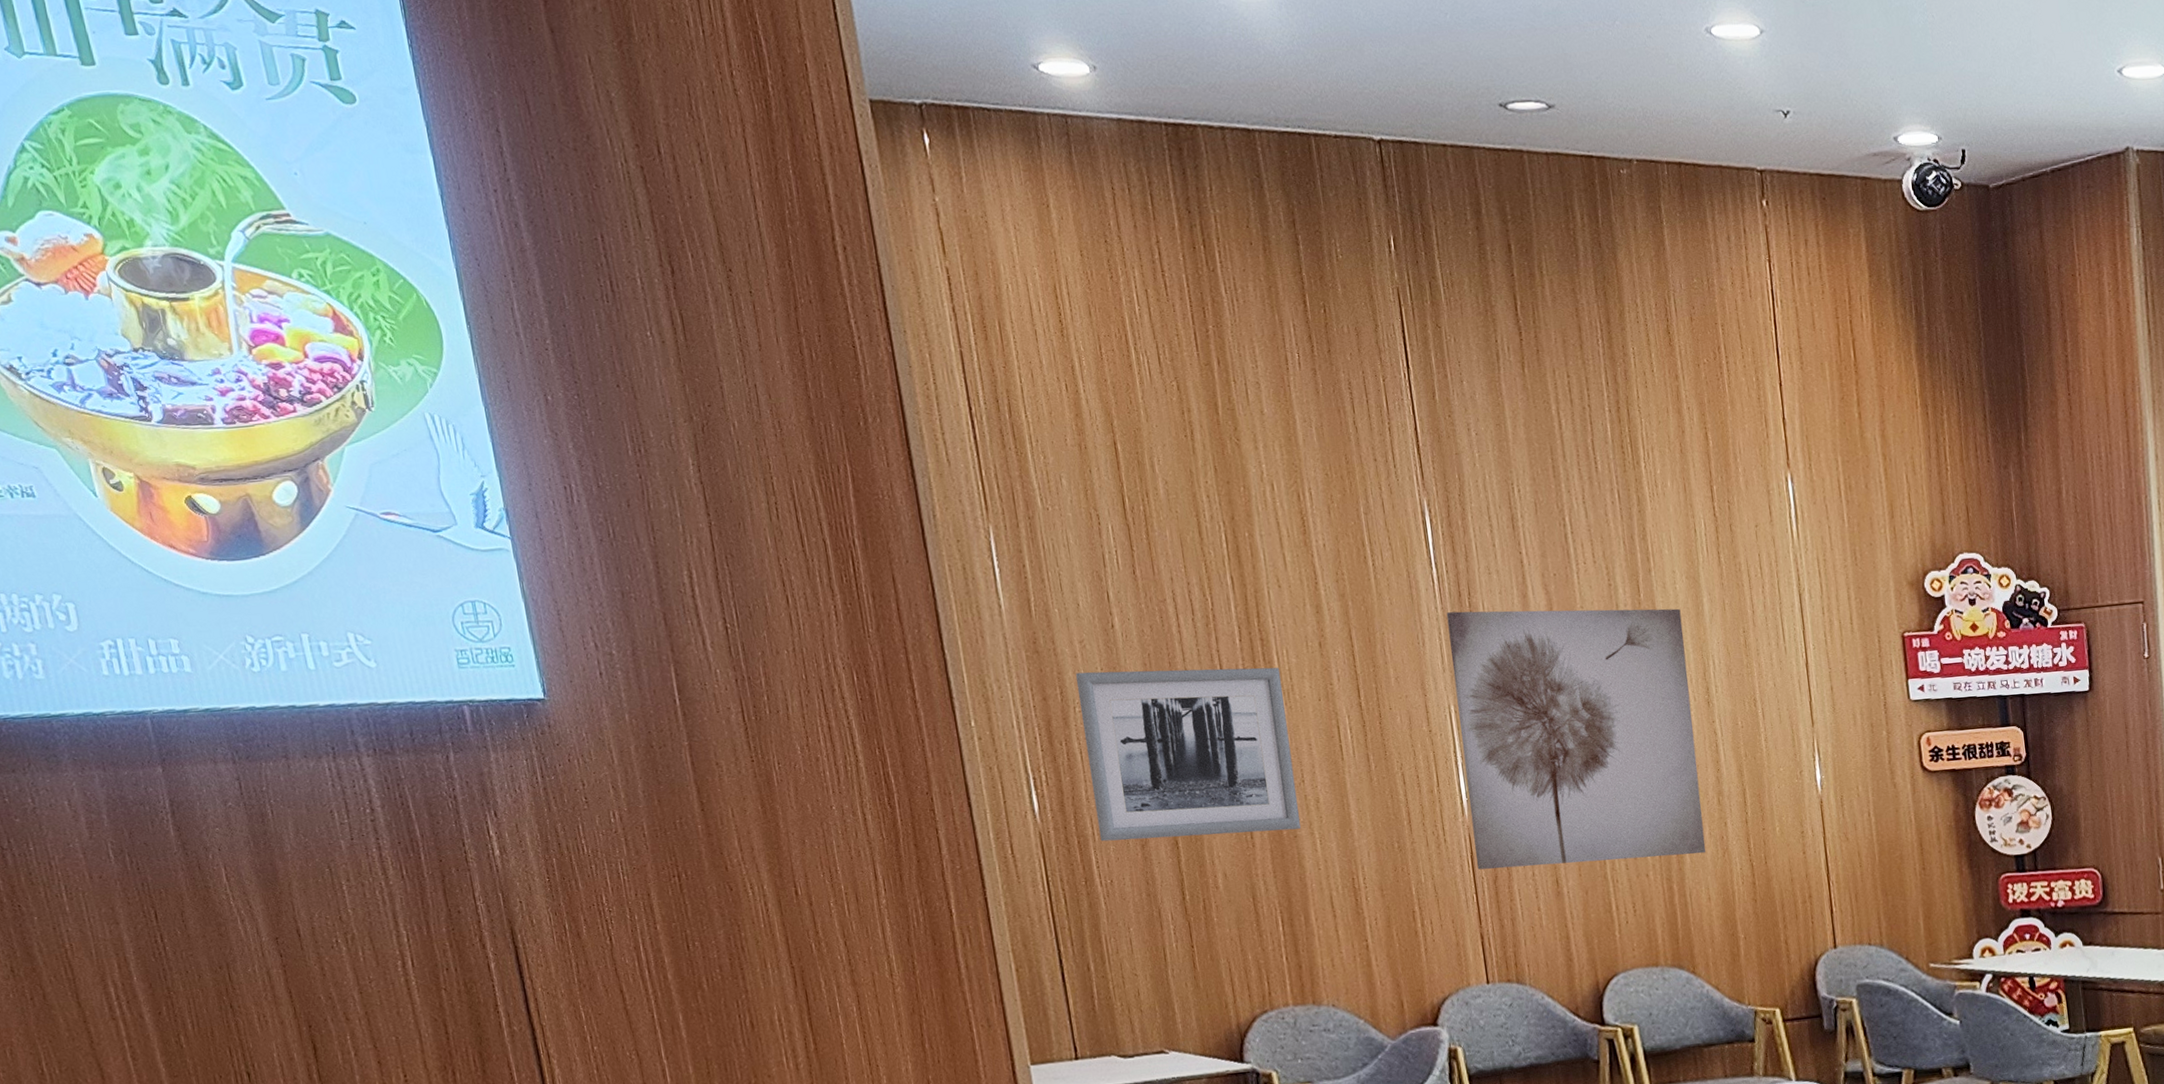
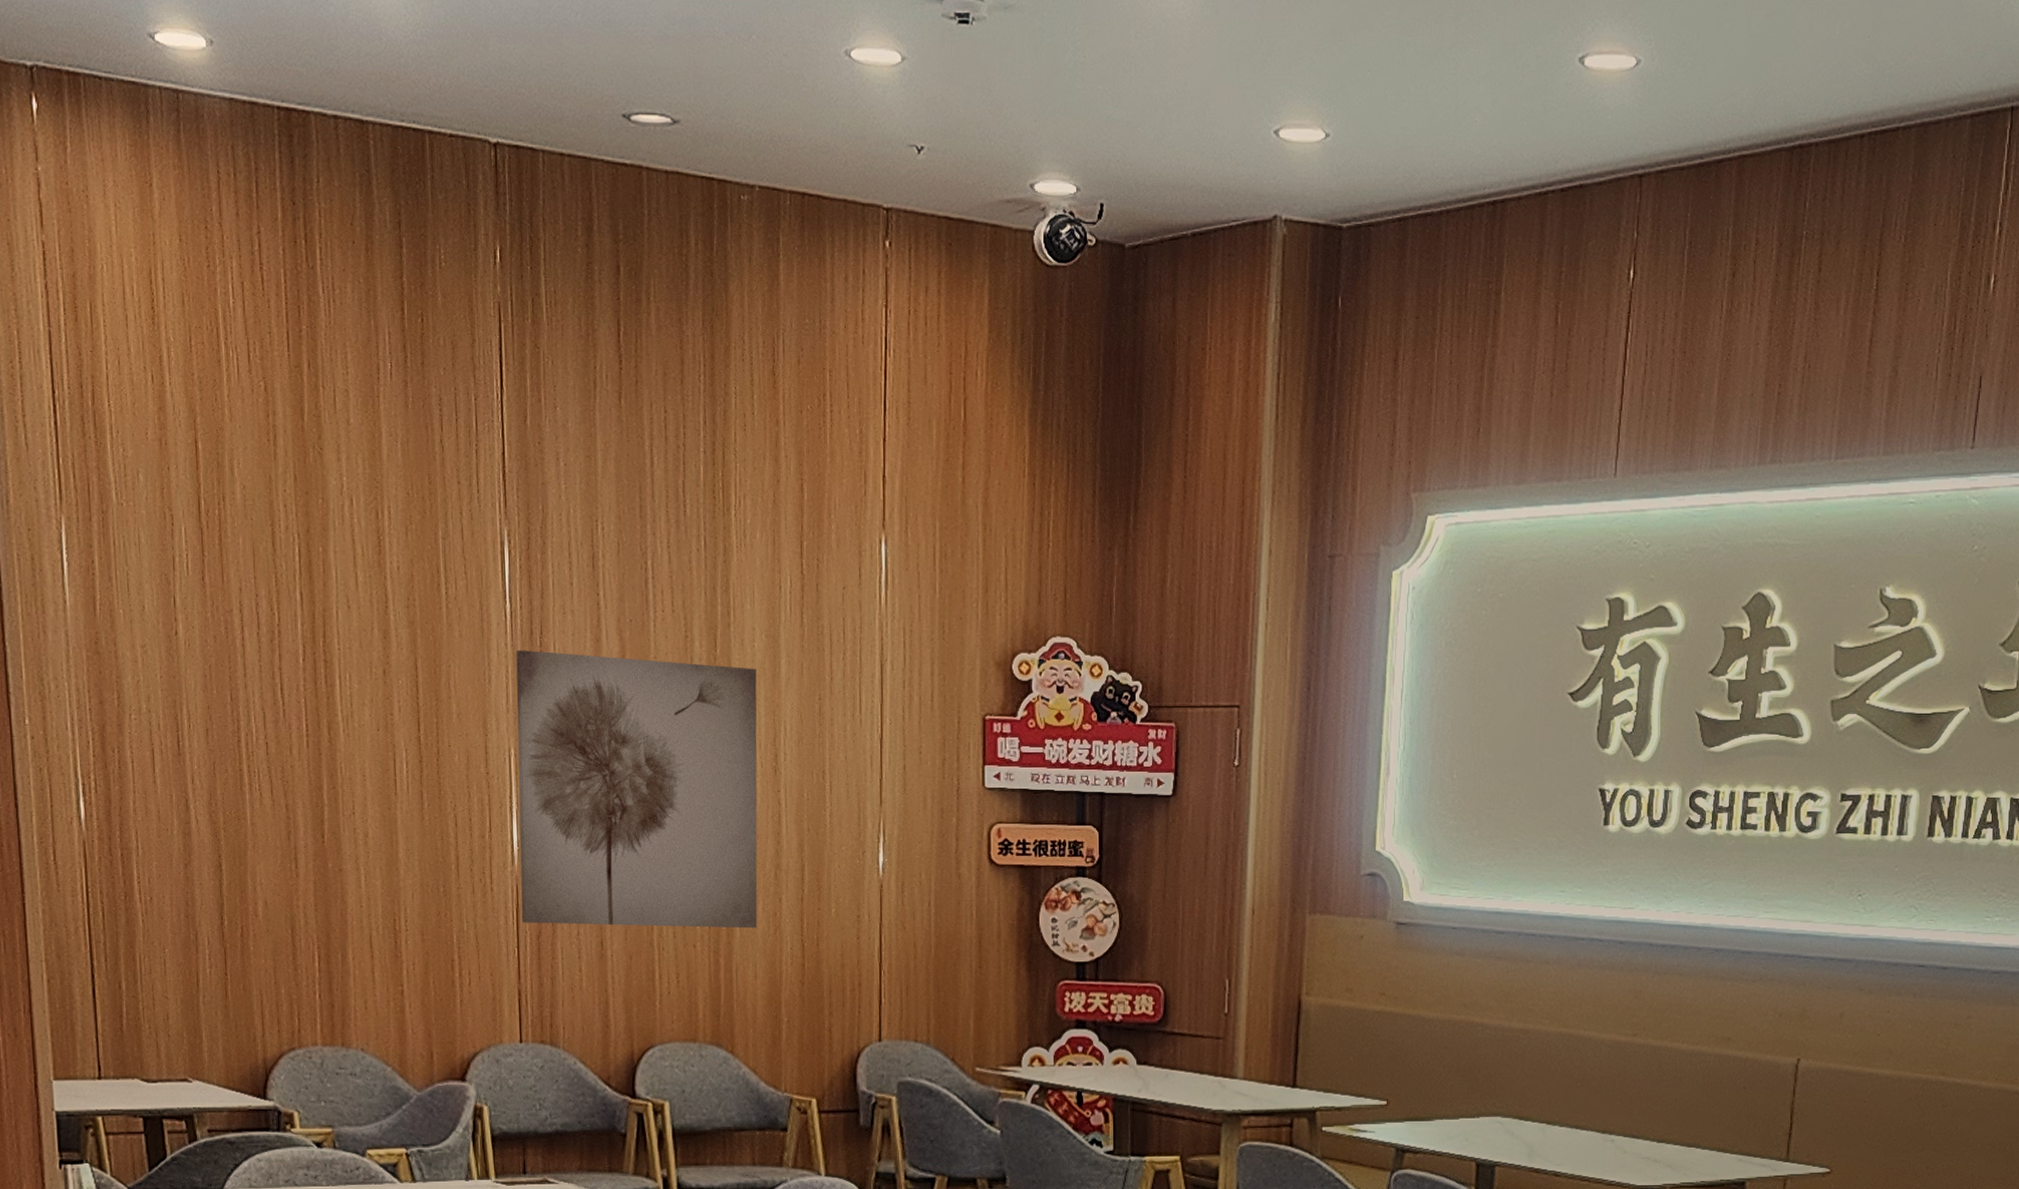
wall art: present [1075,667,1301,842] -> none [134,678,347,863]

